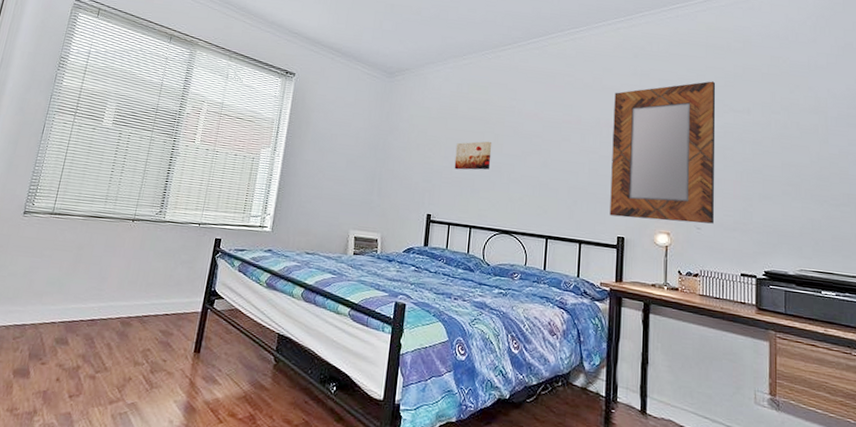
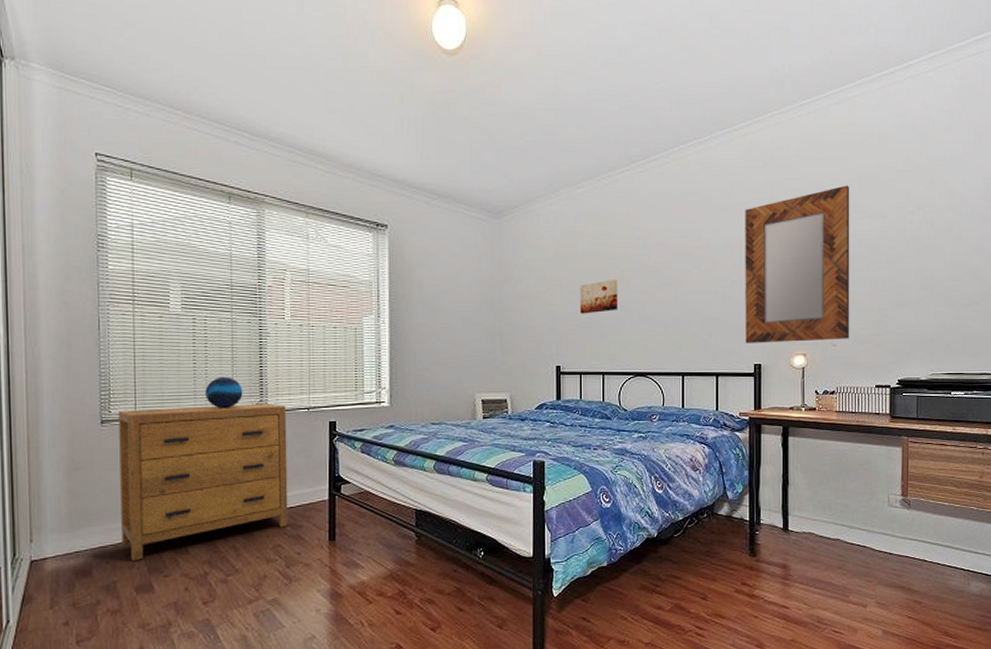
dresser: none [13,205,181,345] -> present [119,403,289,561]
decorative orb: none [114,185,148,215] -> present [205,376,243,408]

